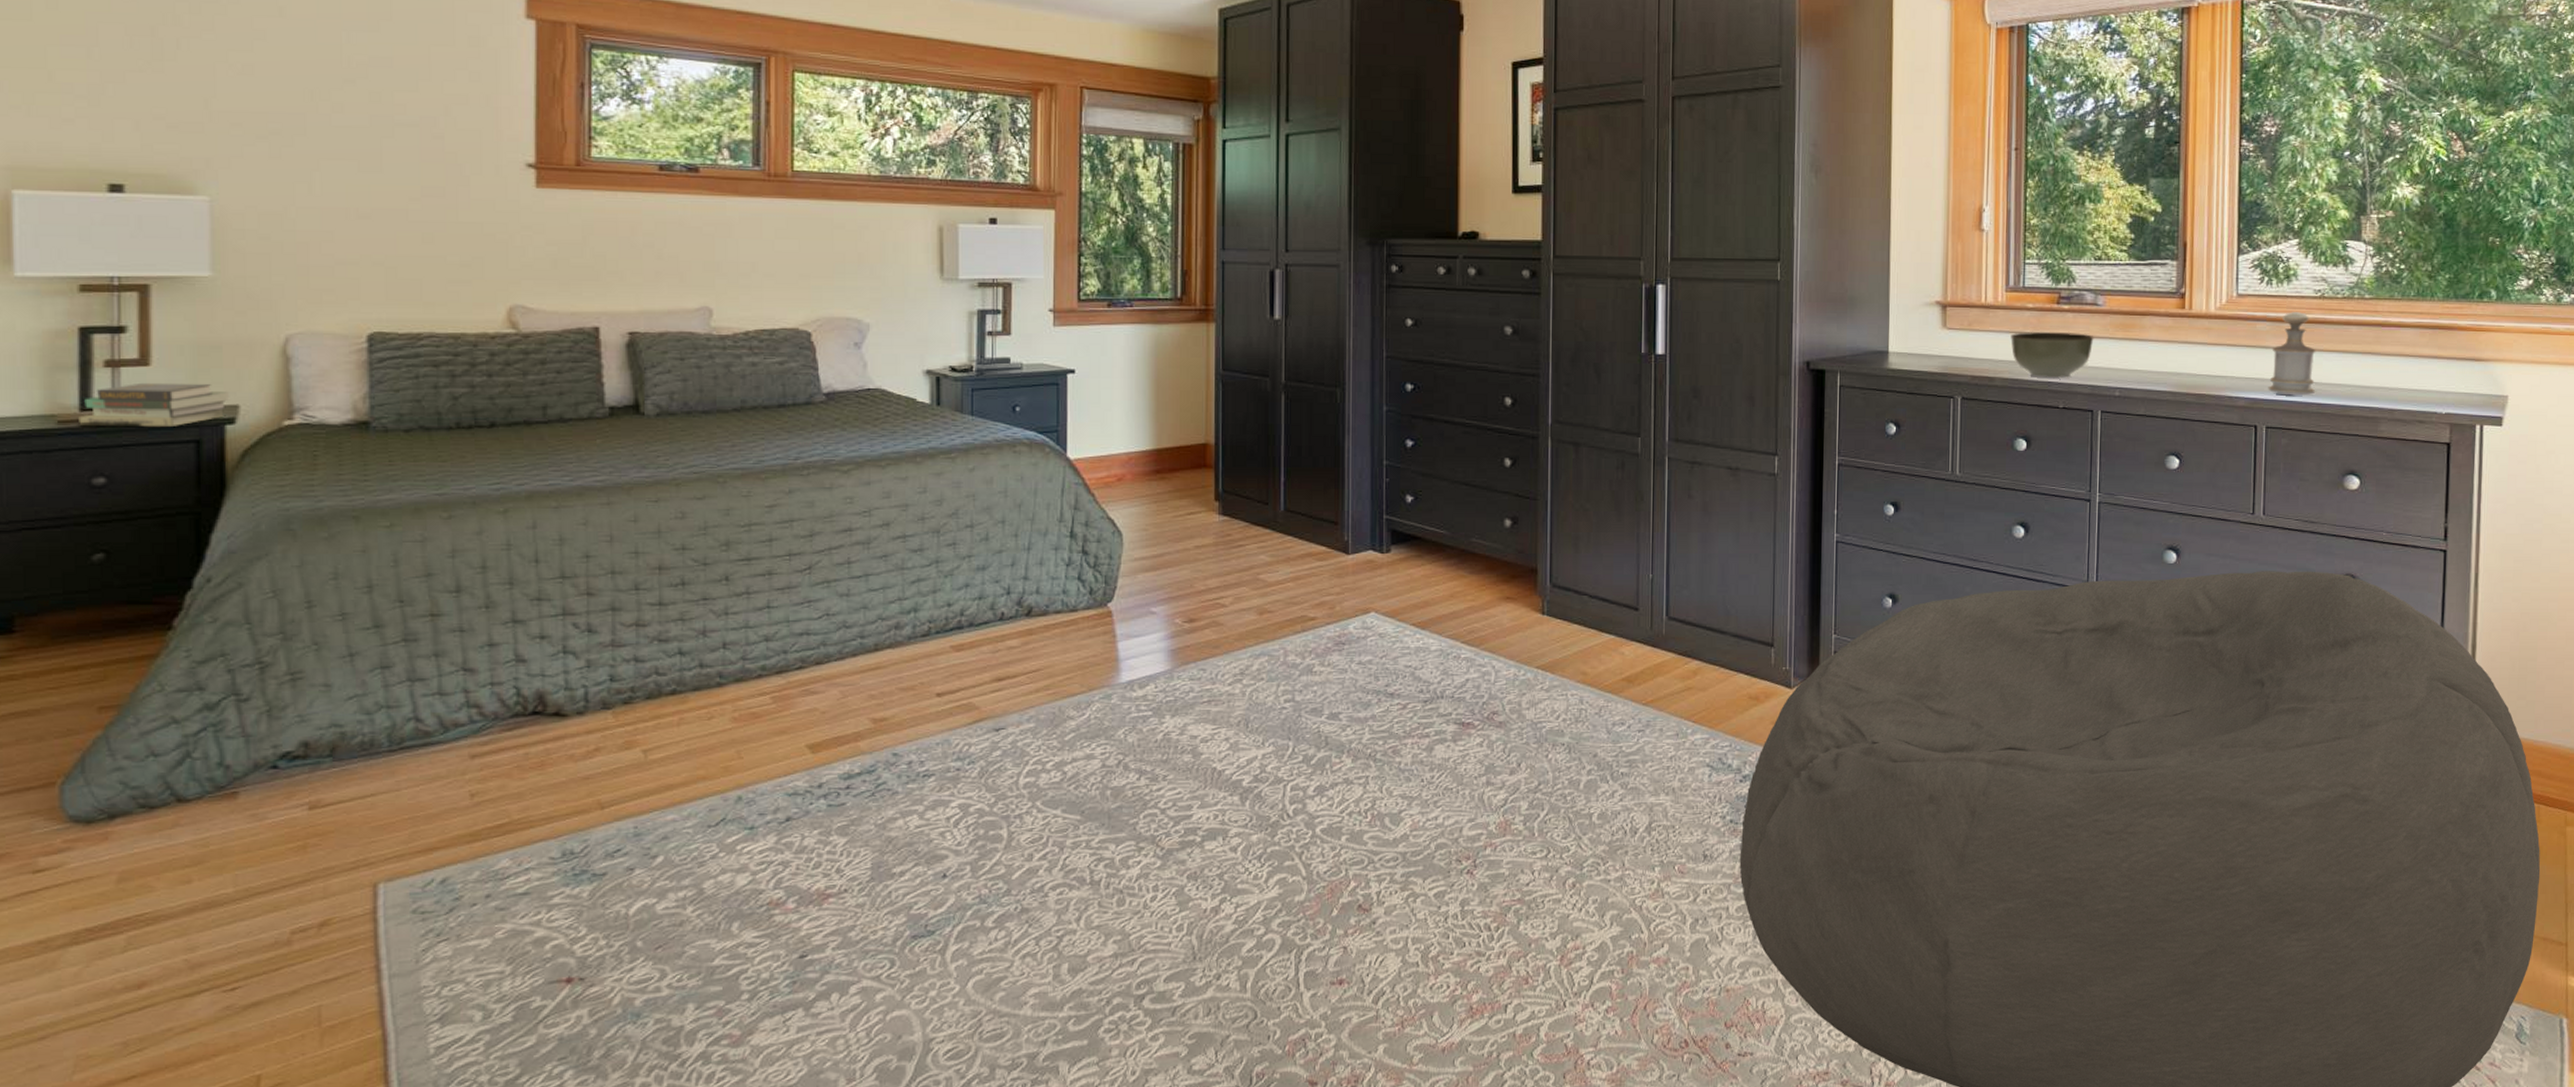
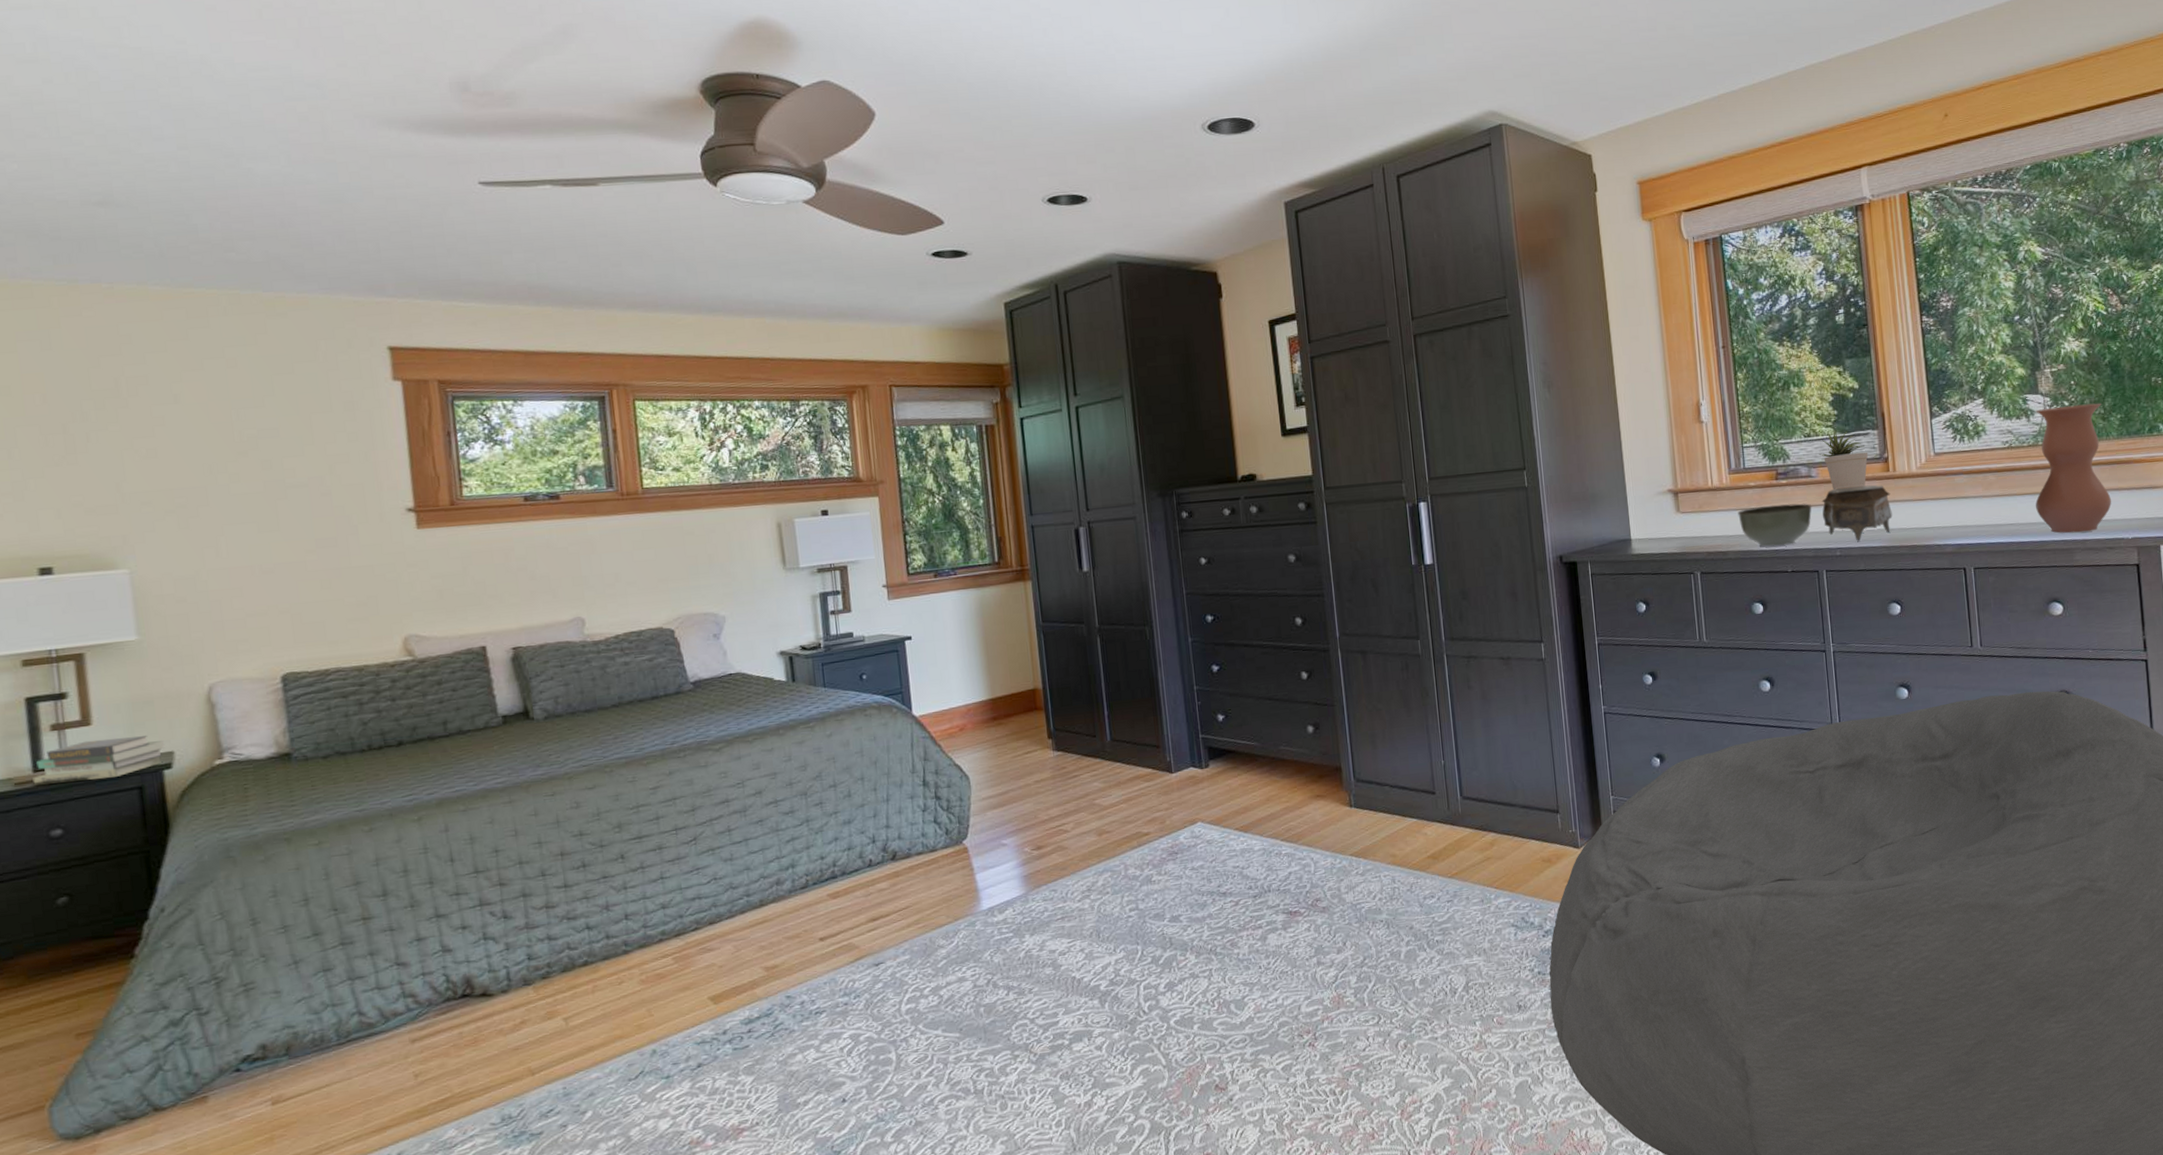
jewelry box: none [2105,319,2183,383] -> present [1822,484,1893,541]
potted plant: none [2108,256,2164,322] -> present [1819,430,1869,490]
perfume bottle: present [2268,312,2316,396] -> none [1971,463,2014,538]
vase: none [2342,258,2431,401] -> present [2035,403,2111,534]

